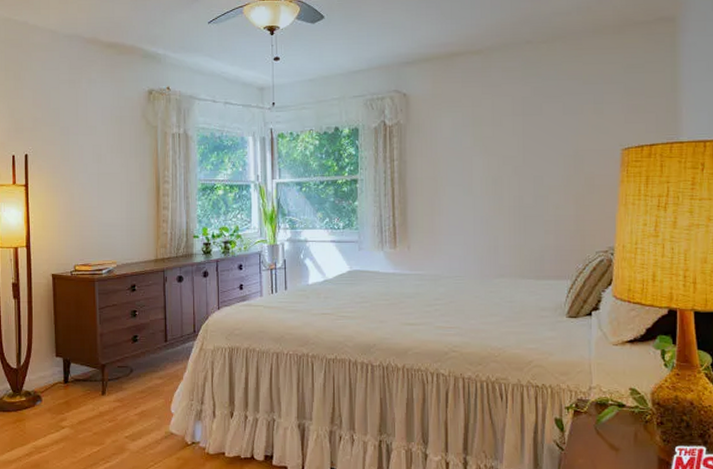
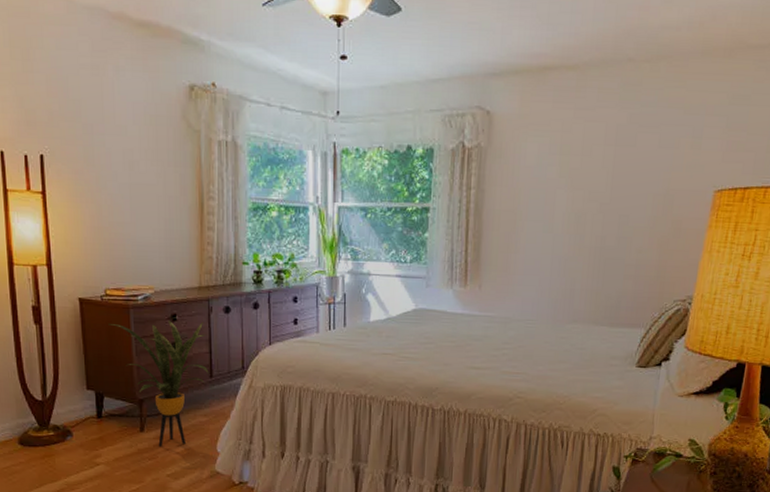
house plant: none [76,290,164,409] -> present [108,320,209,447]

